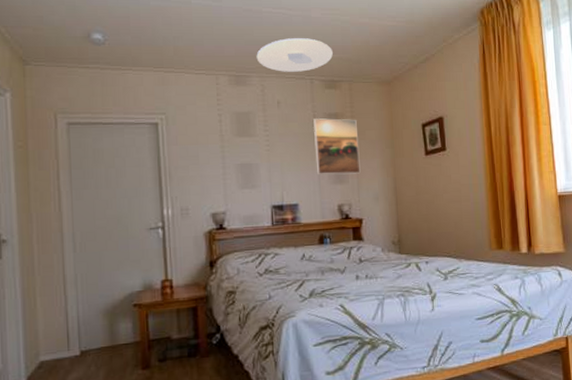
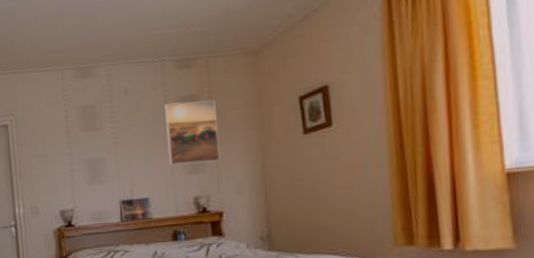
ceiling light: present [256,38,333,72] -> none [101,15,186,58]

